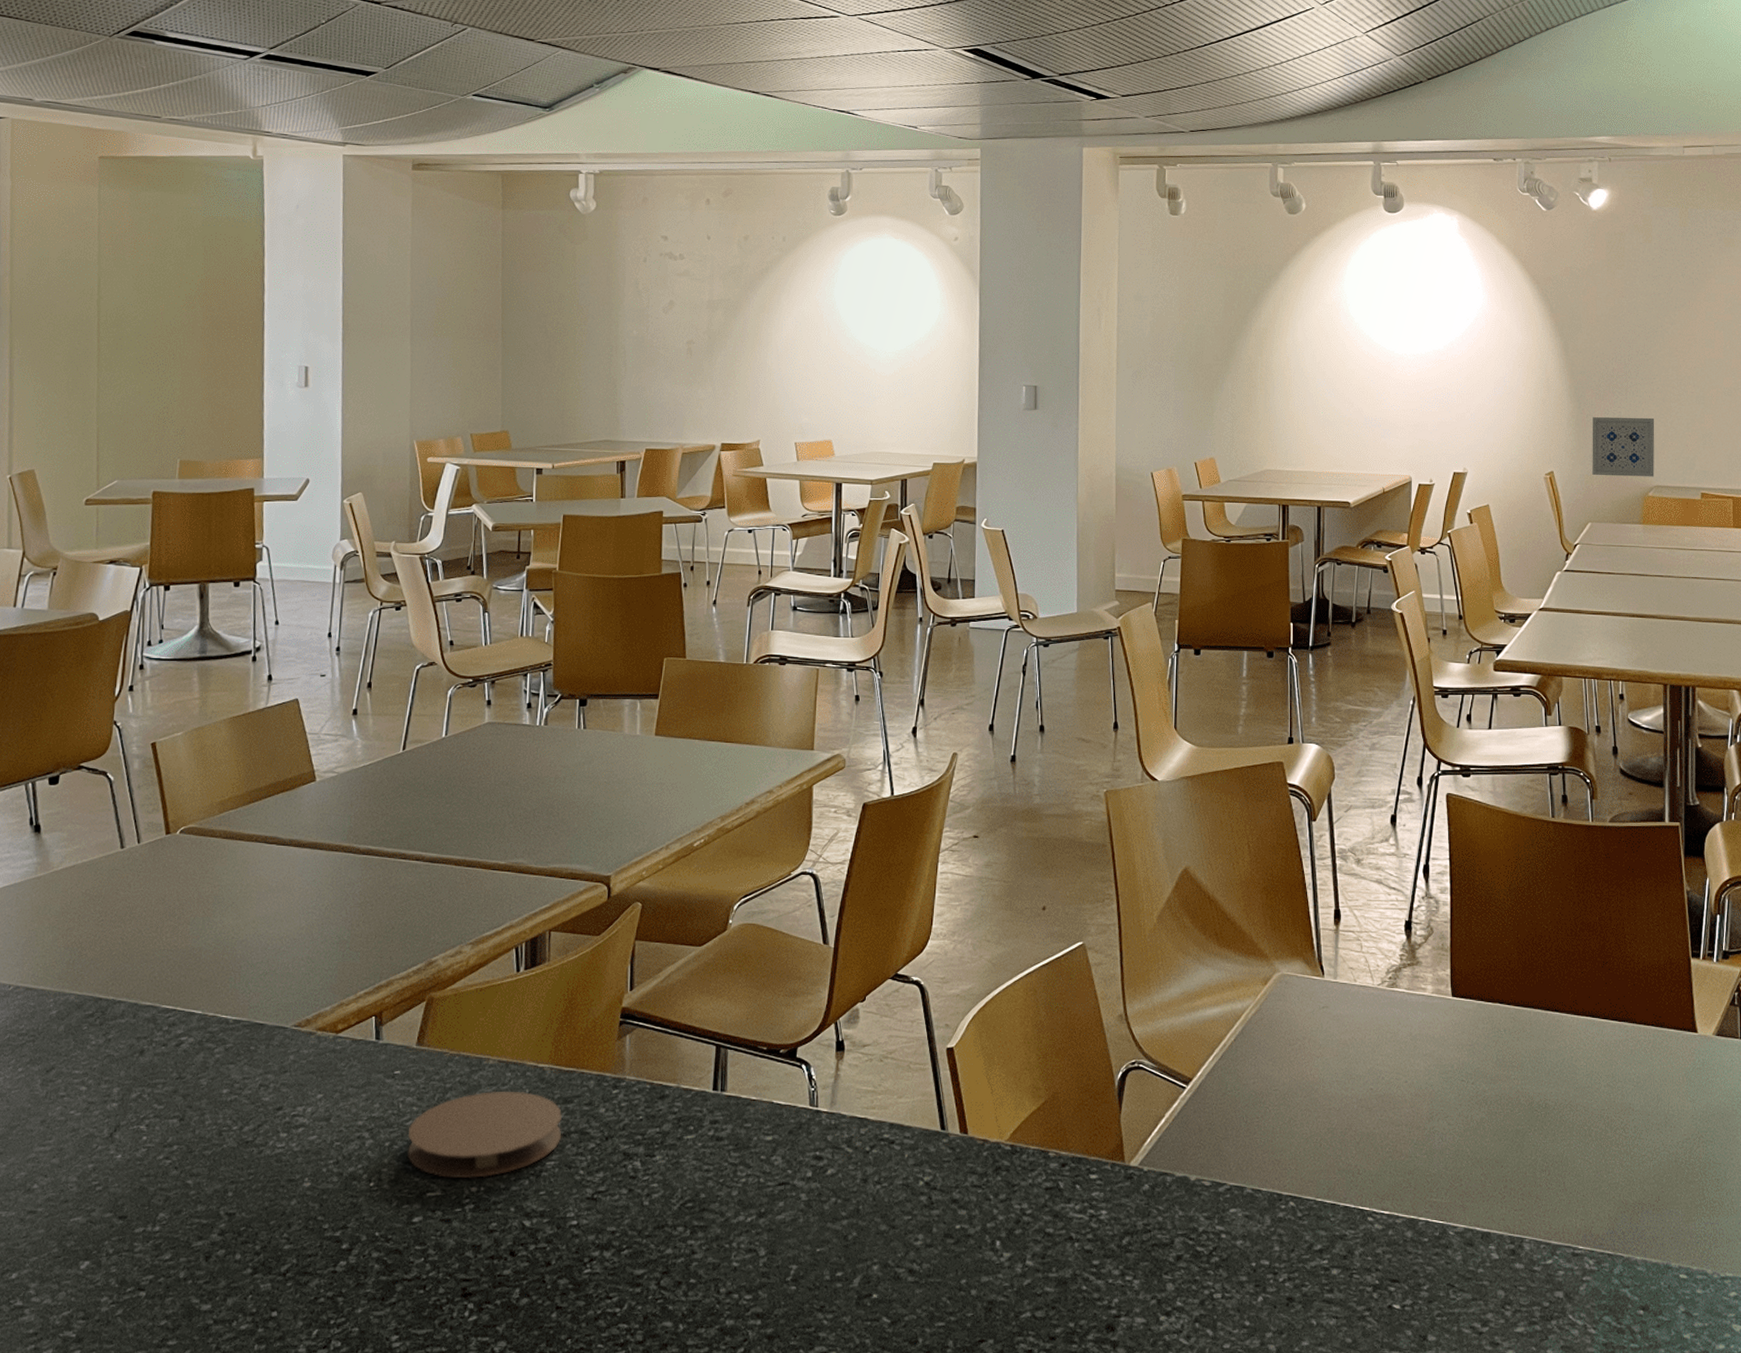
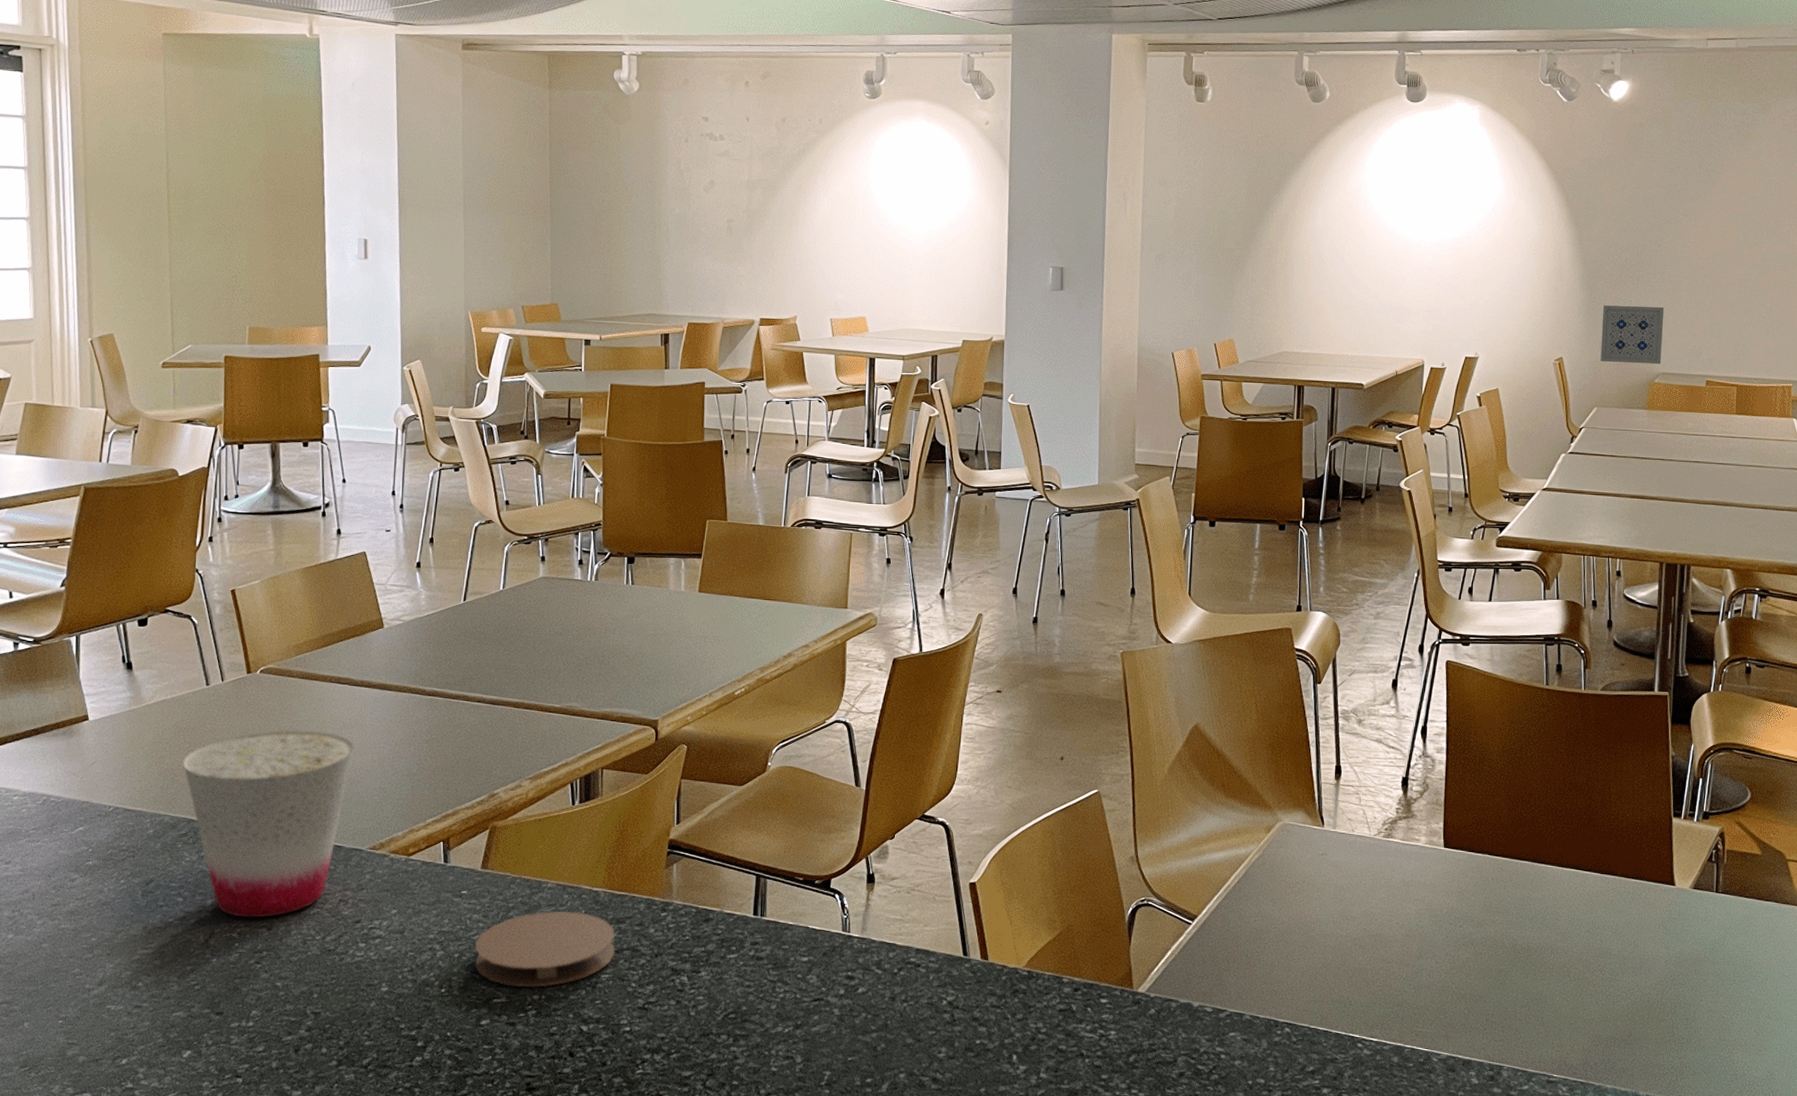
cup: none [92,896,280,1107] -> present [183,730,354,918]

